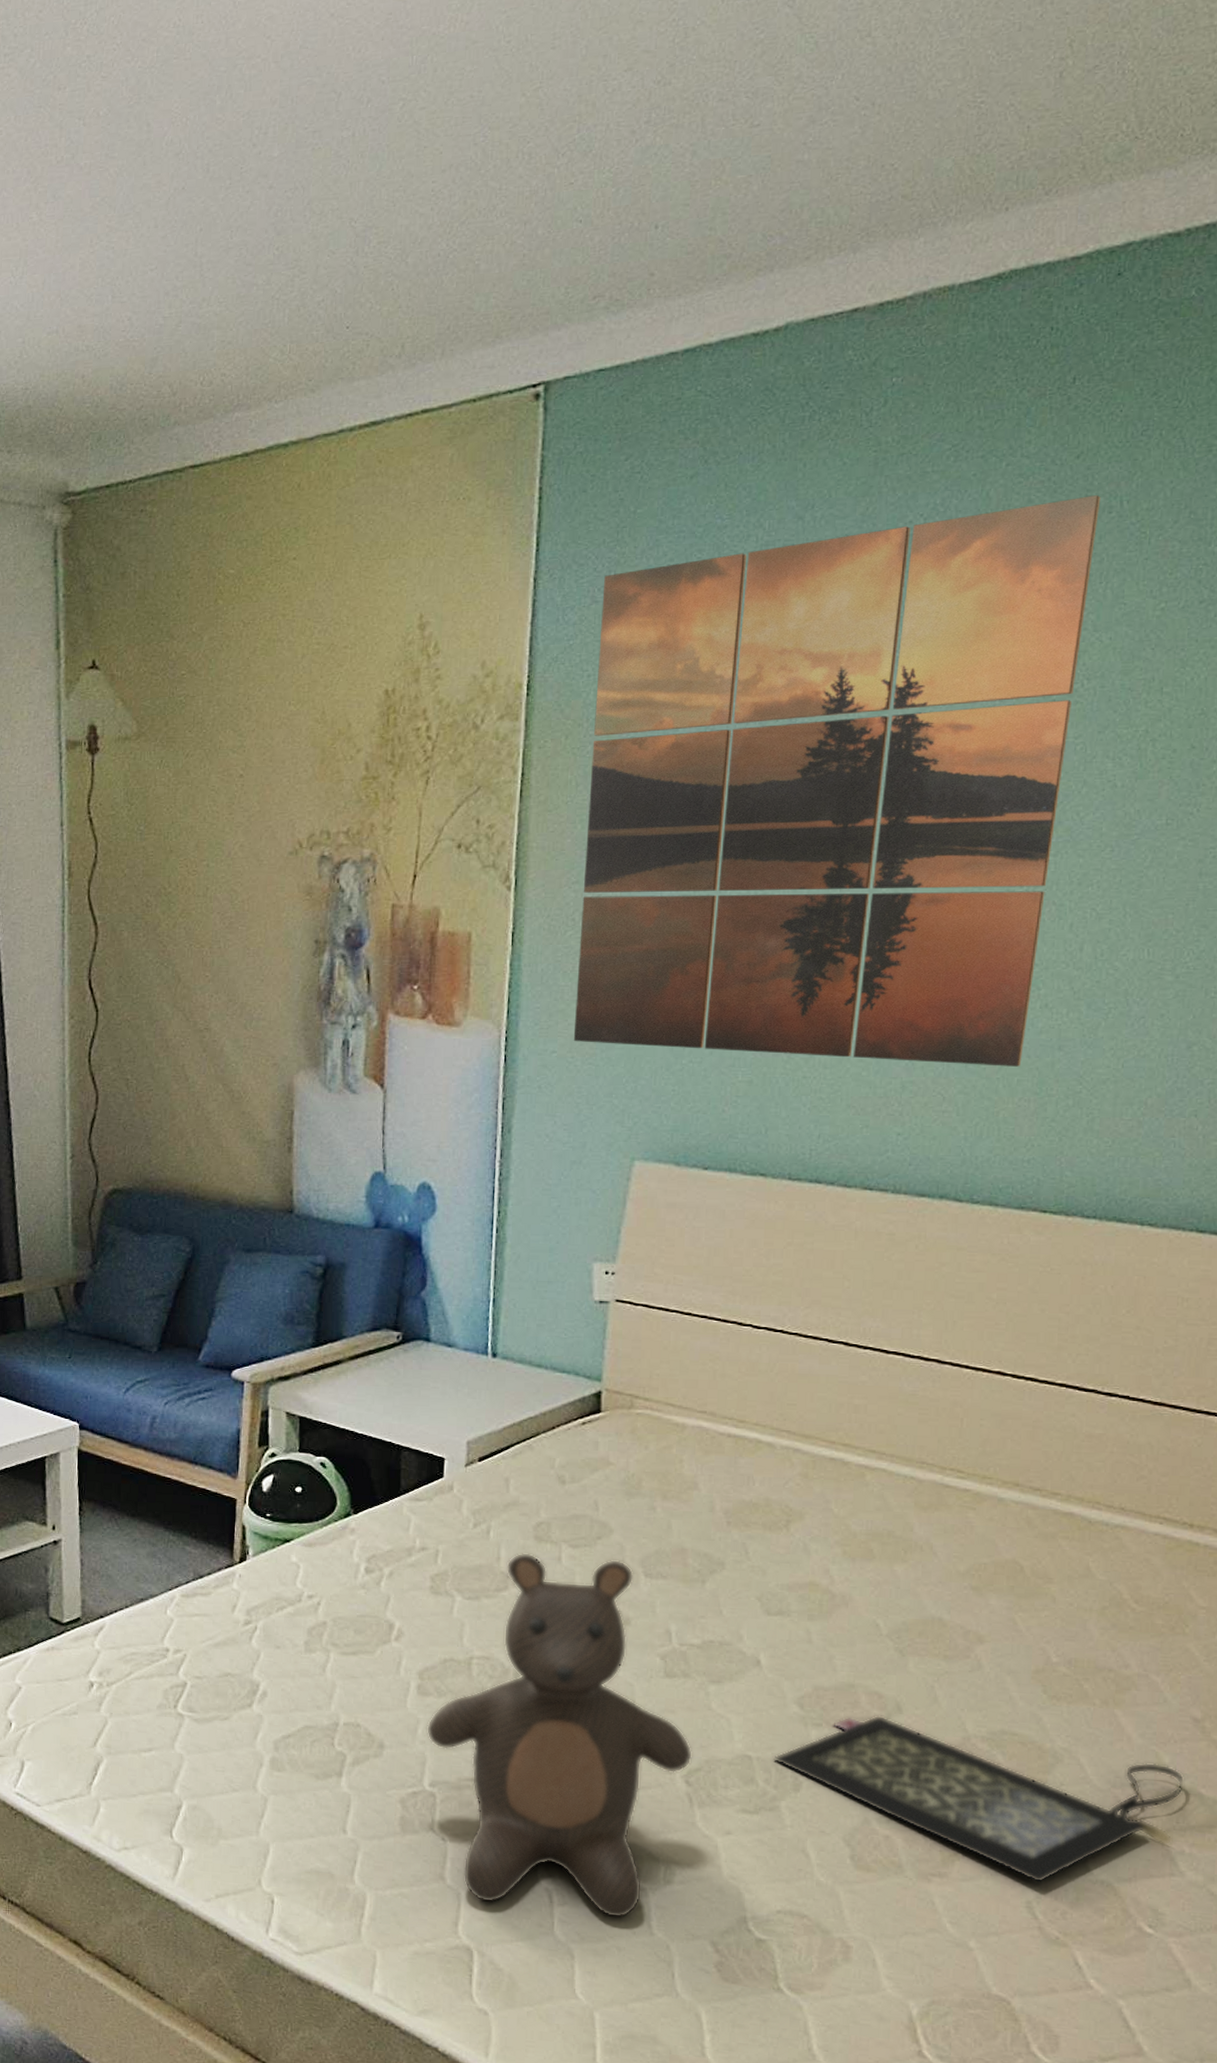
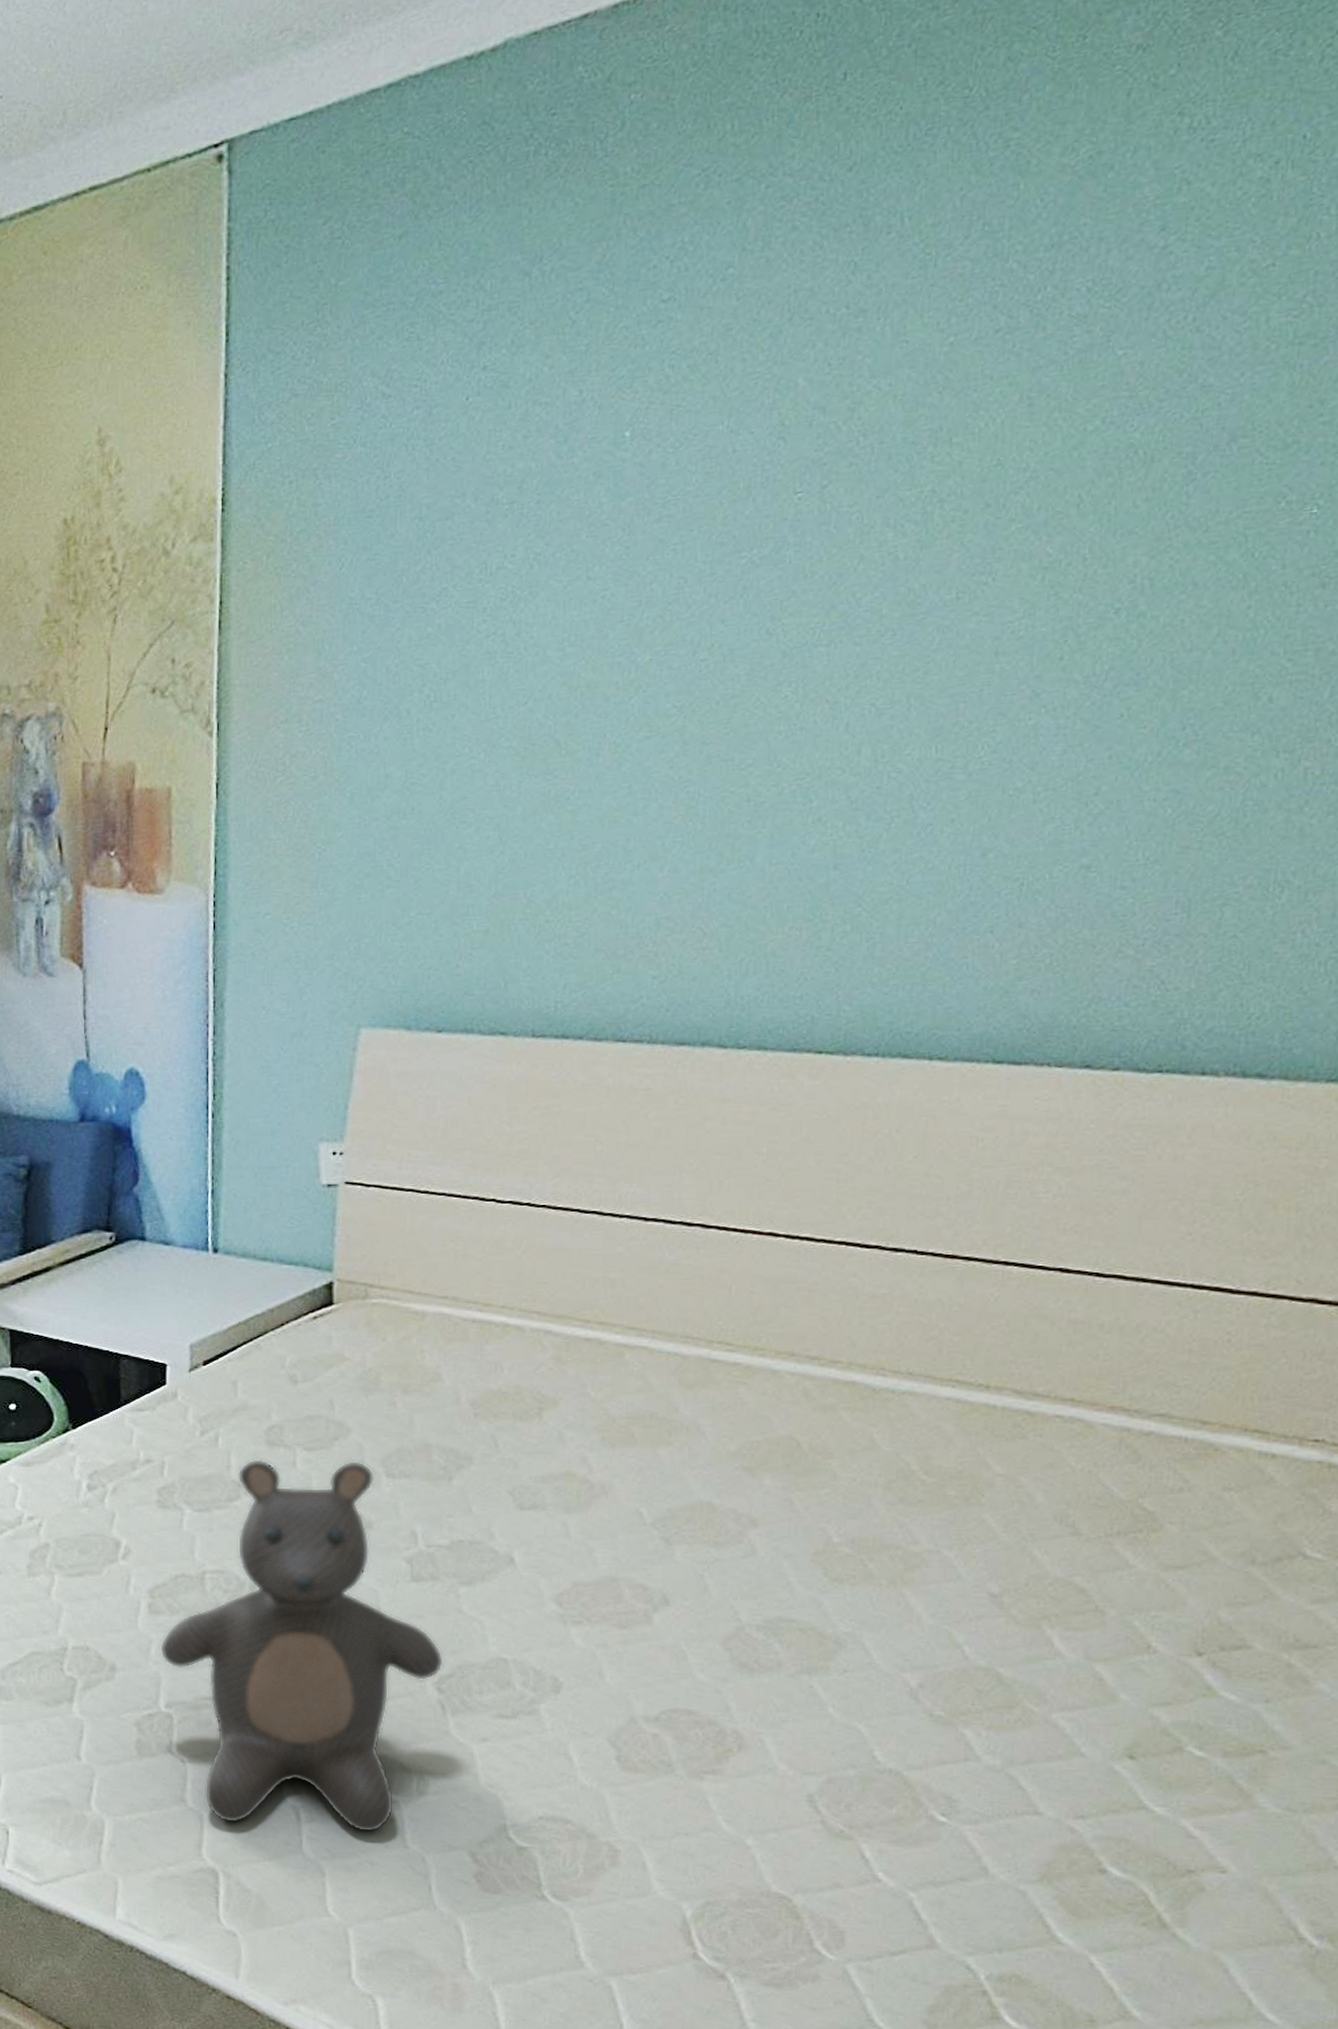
wall art: present [573,495,1101,1067] -> none [288,213,878,901]
clutch bag: present [772,1715,1185,1883] -> none [530,1609,981,1776]

